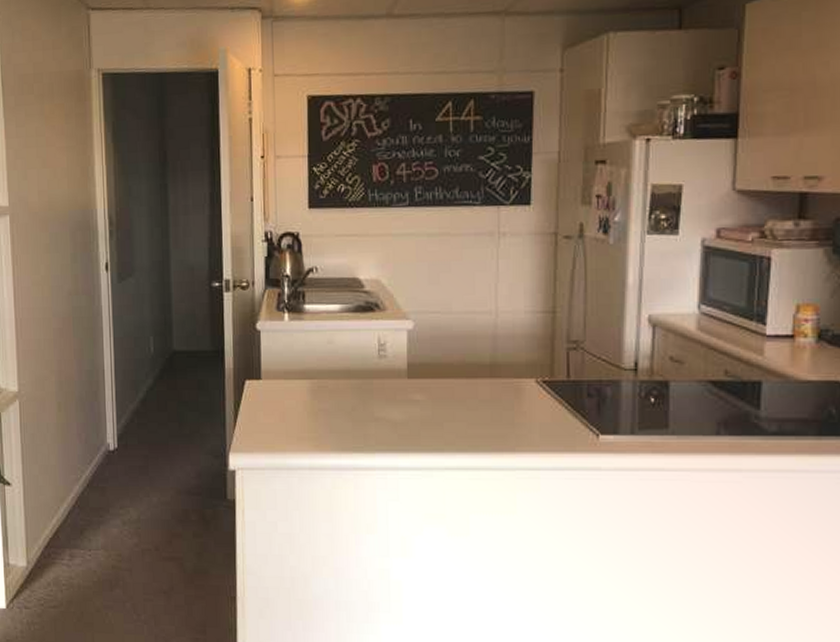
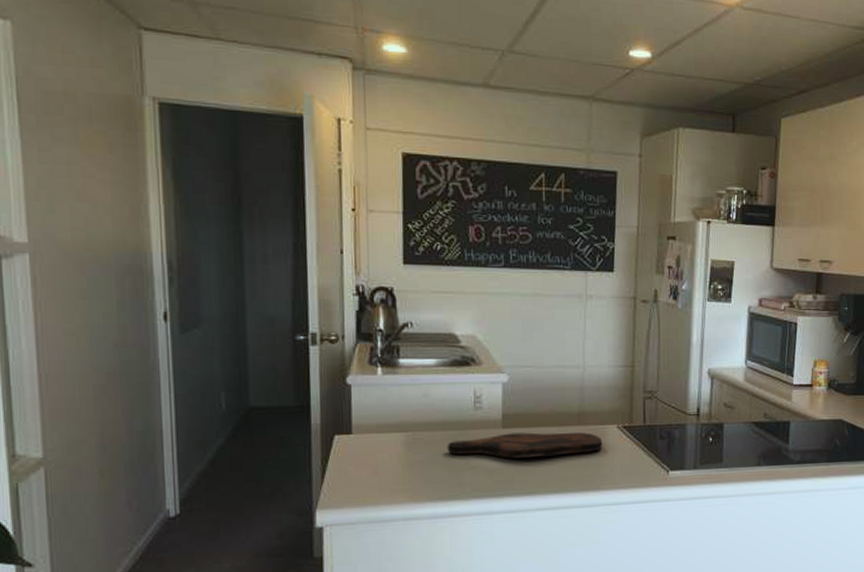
cutting board: none [351,384,519,413] -> present [447,432,603,459]

